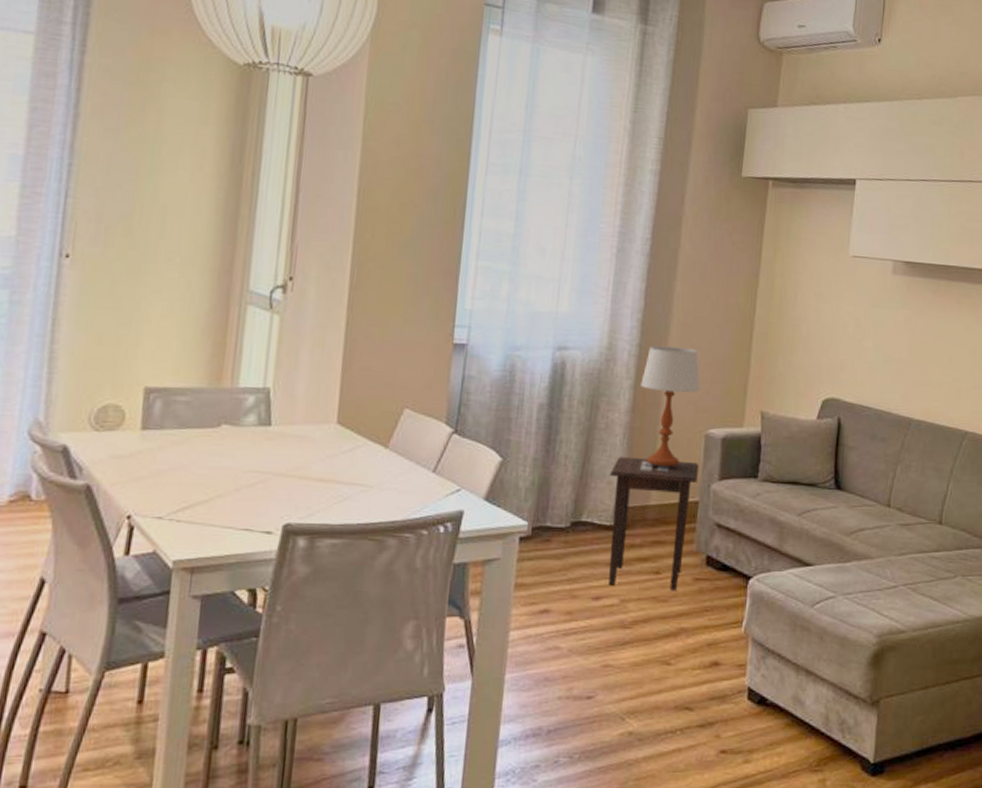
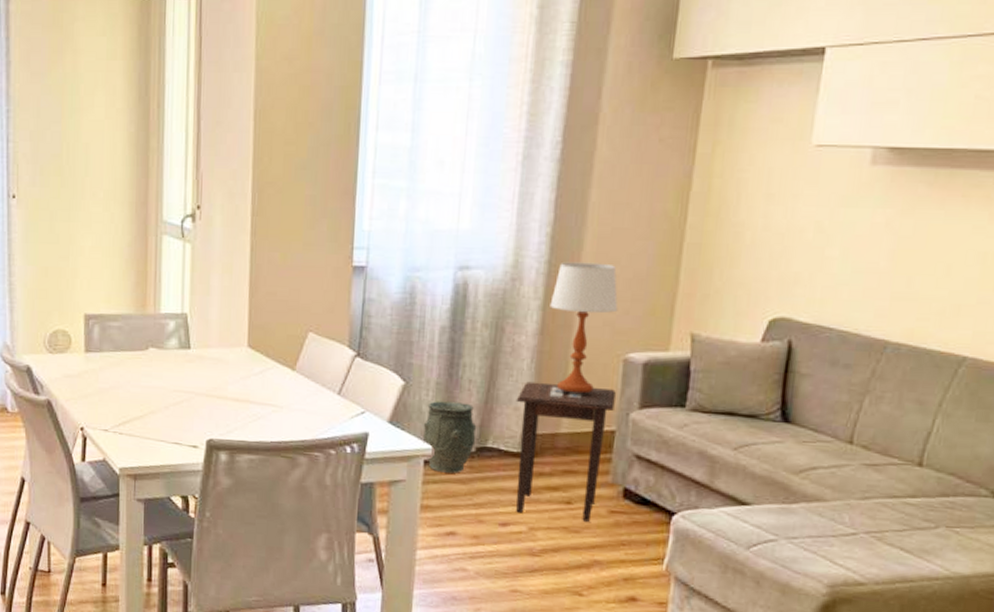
vase: none [518,477,572,549] -> present [422,401,477,473]

